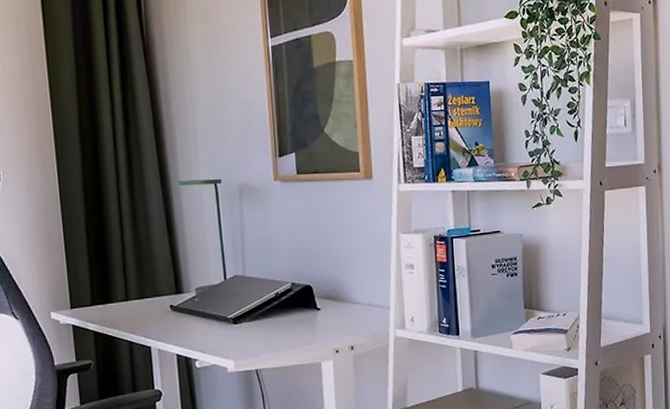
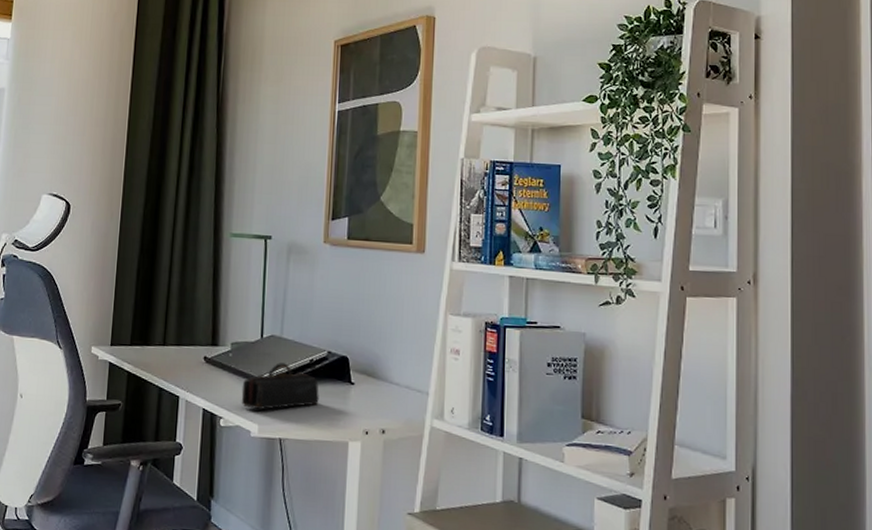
pencil case: none [212,300,289,347] -> present [241,363,319,410]

